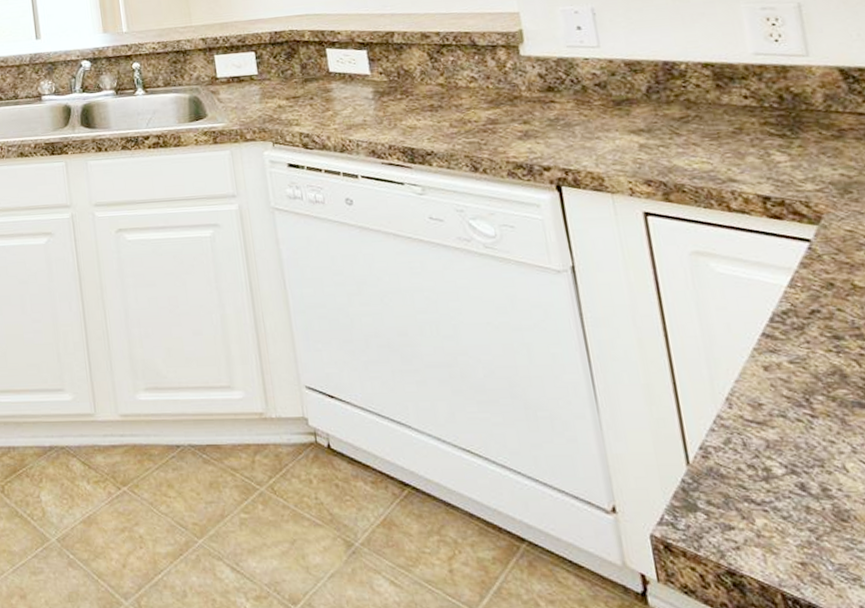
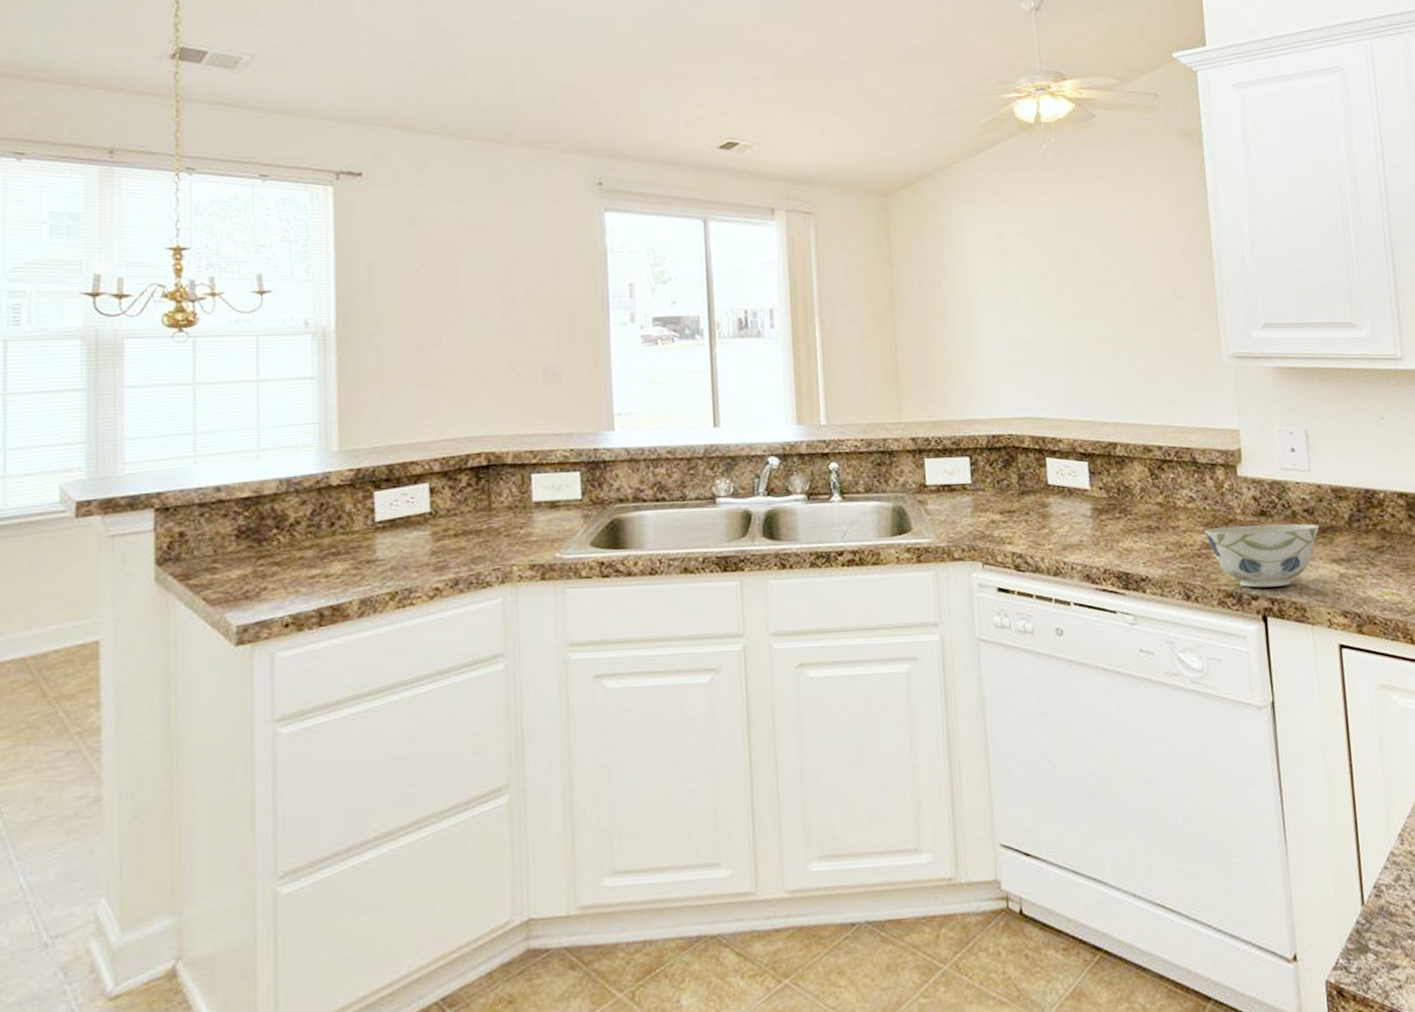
bowl: none [489,97,614,159] -> present [1205,523,1320,588]

